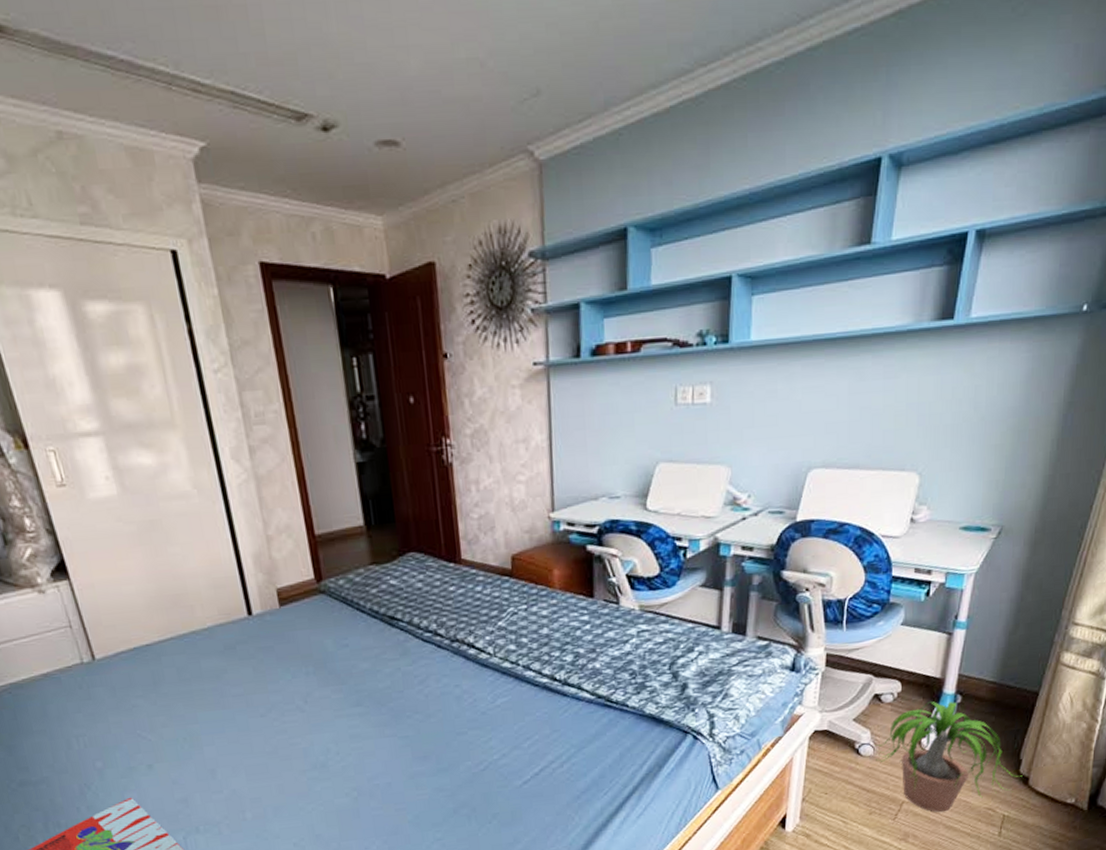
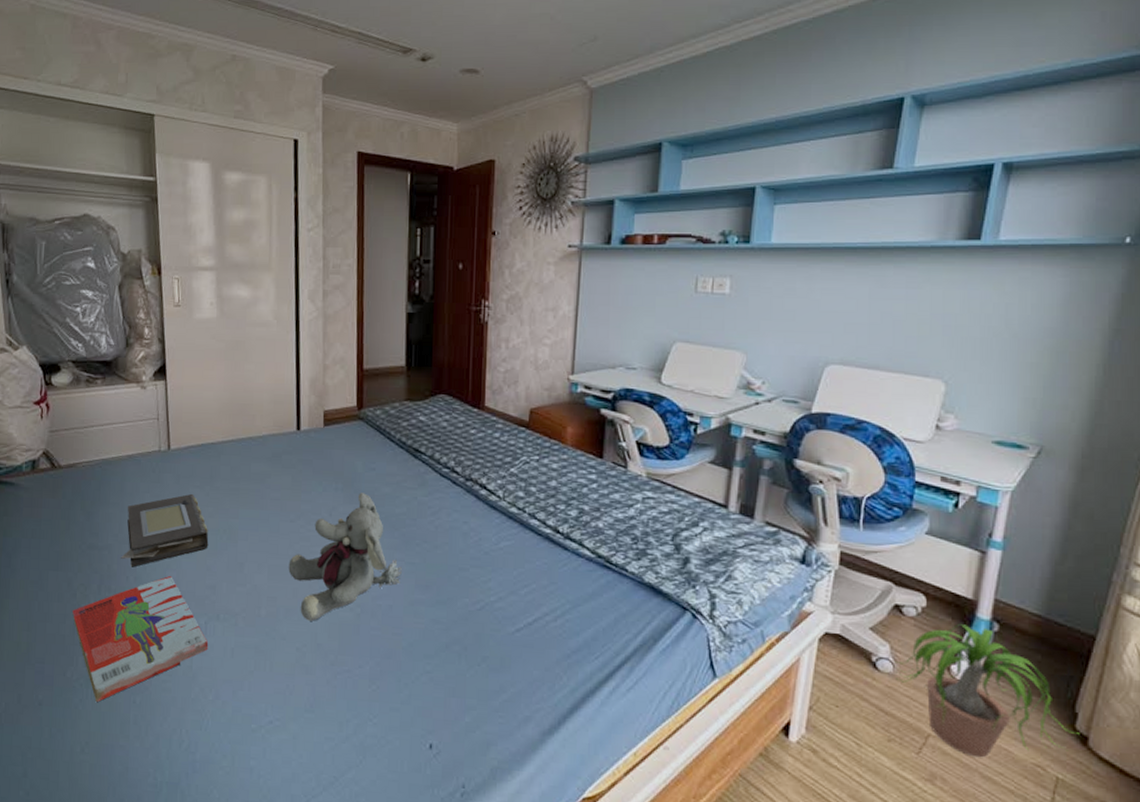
book: none [57,705,169,797] -> present [120,493,209,567]
plush elephant: none [267,672,396,814] -> present [288,493,402,621]

